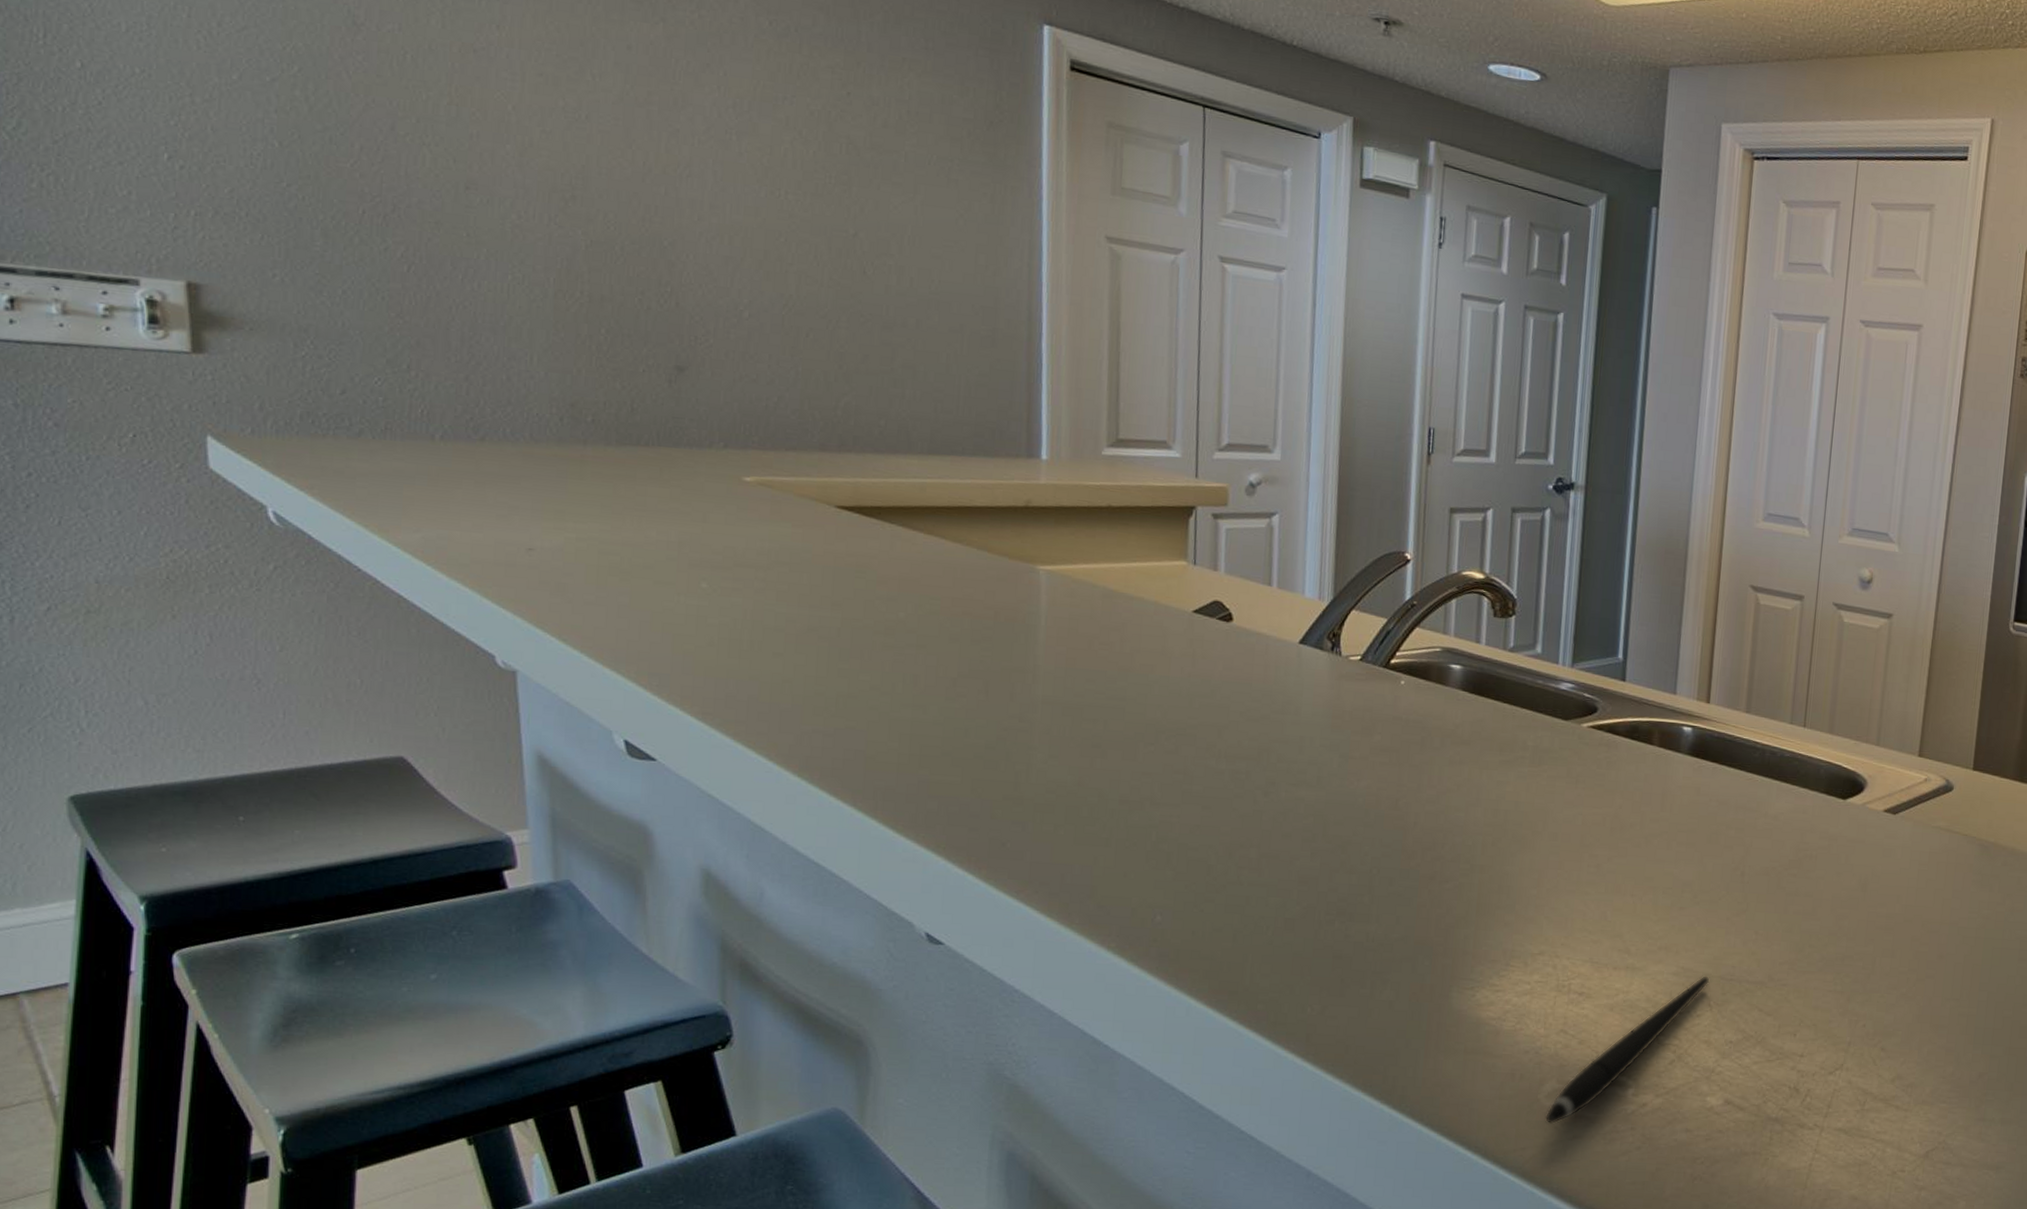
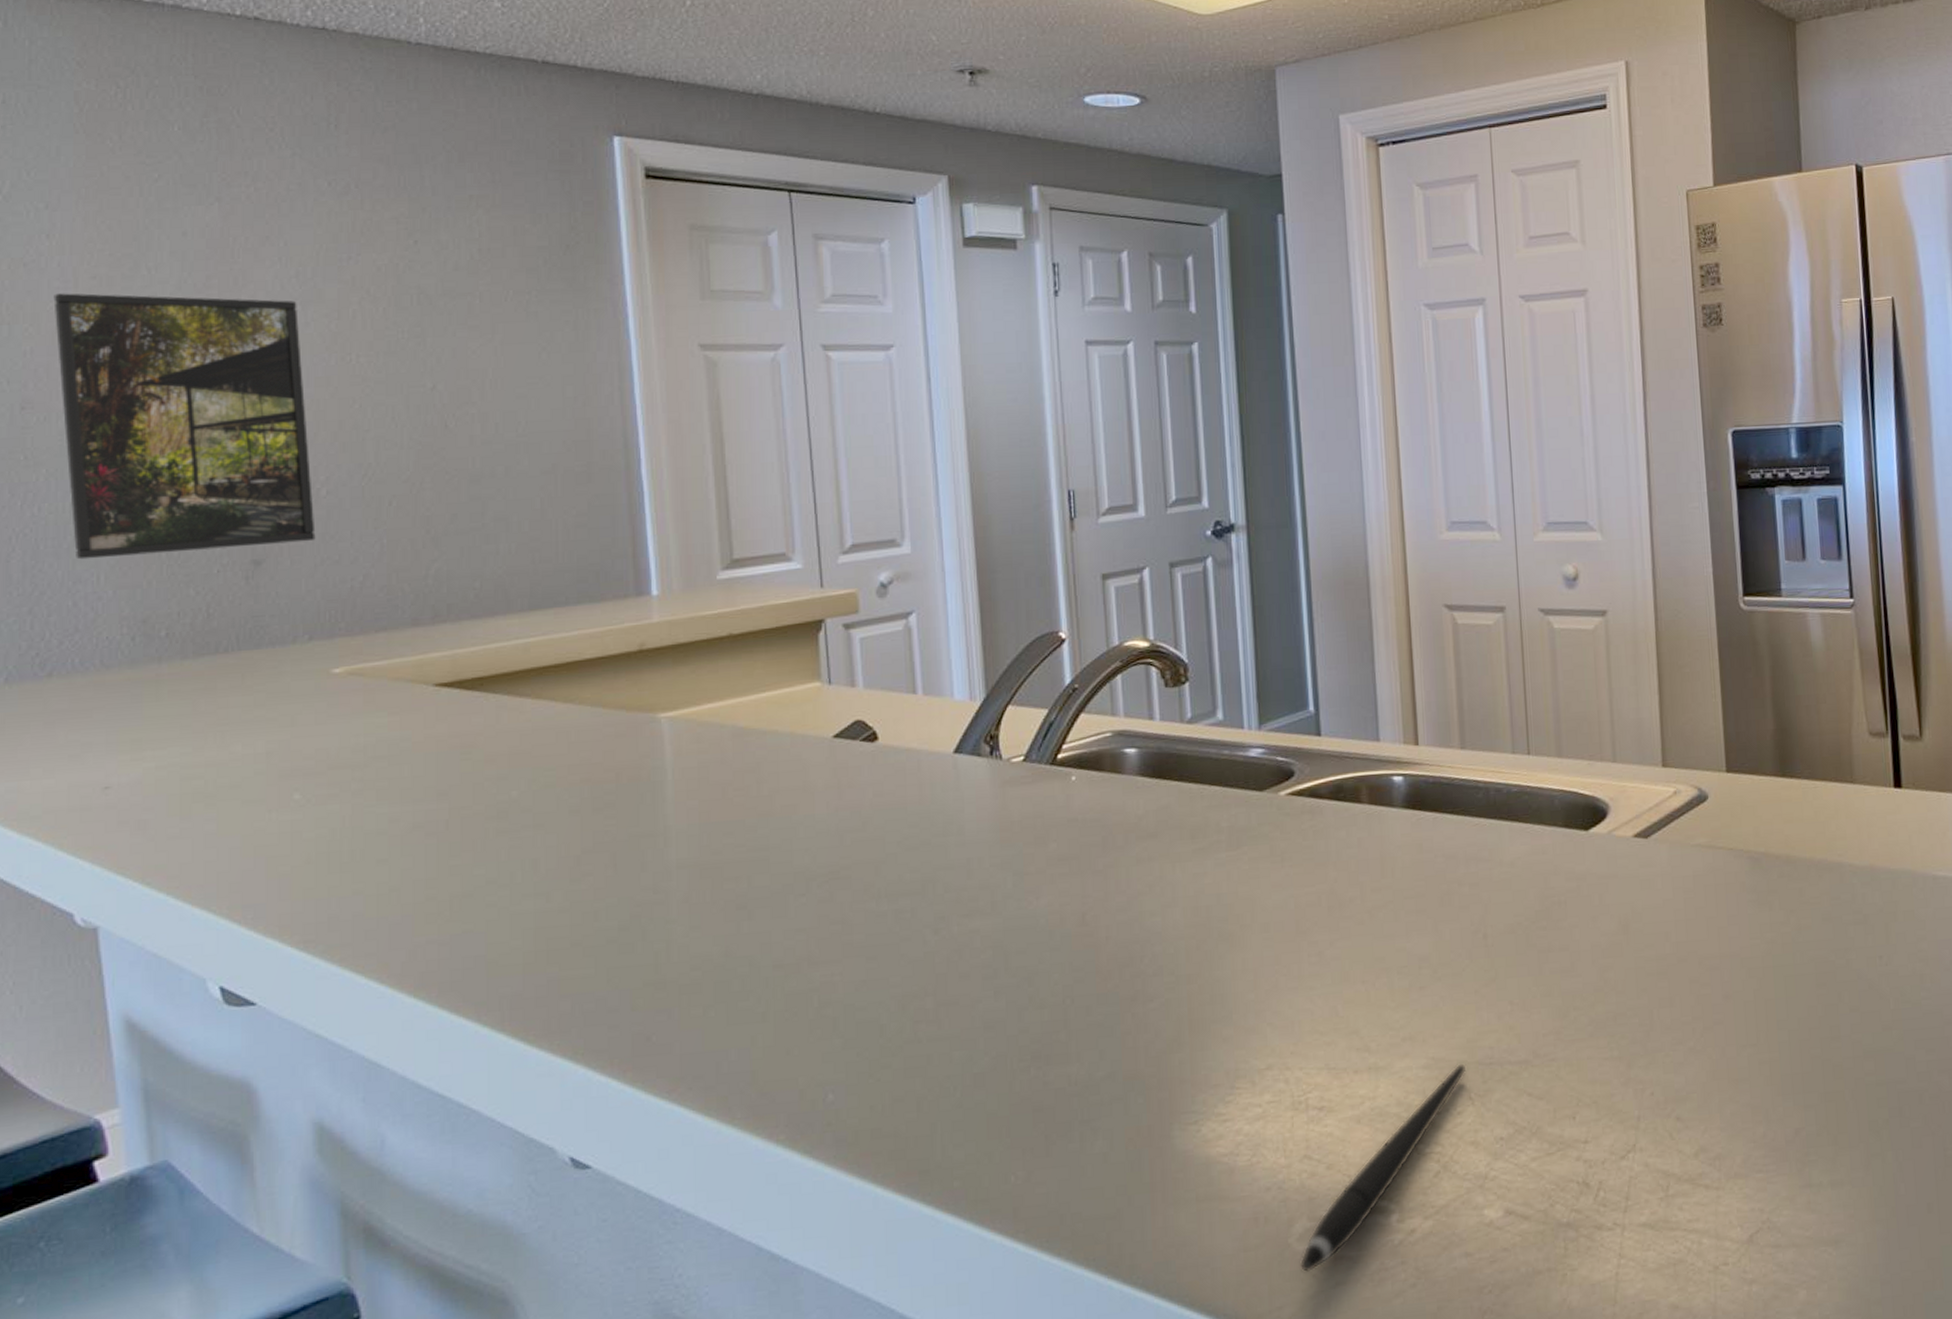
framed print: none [501,84,737,358] -> present [53,293,316,560]

